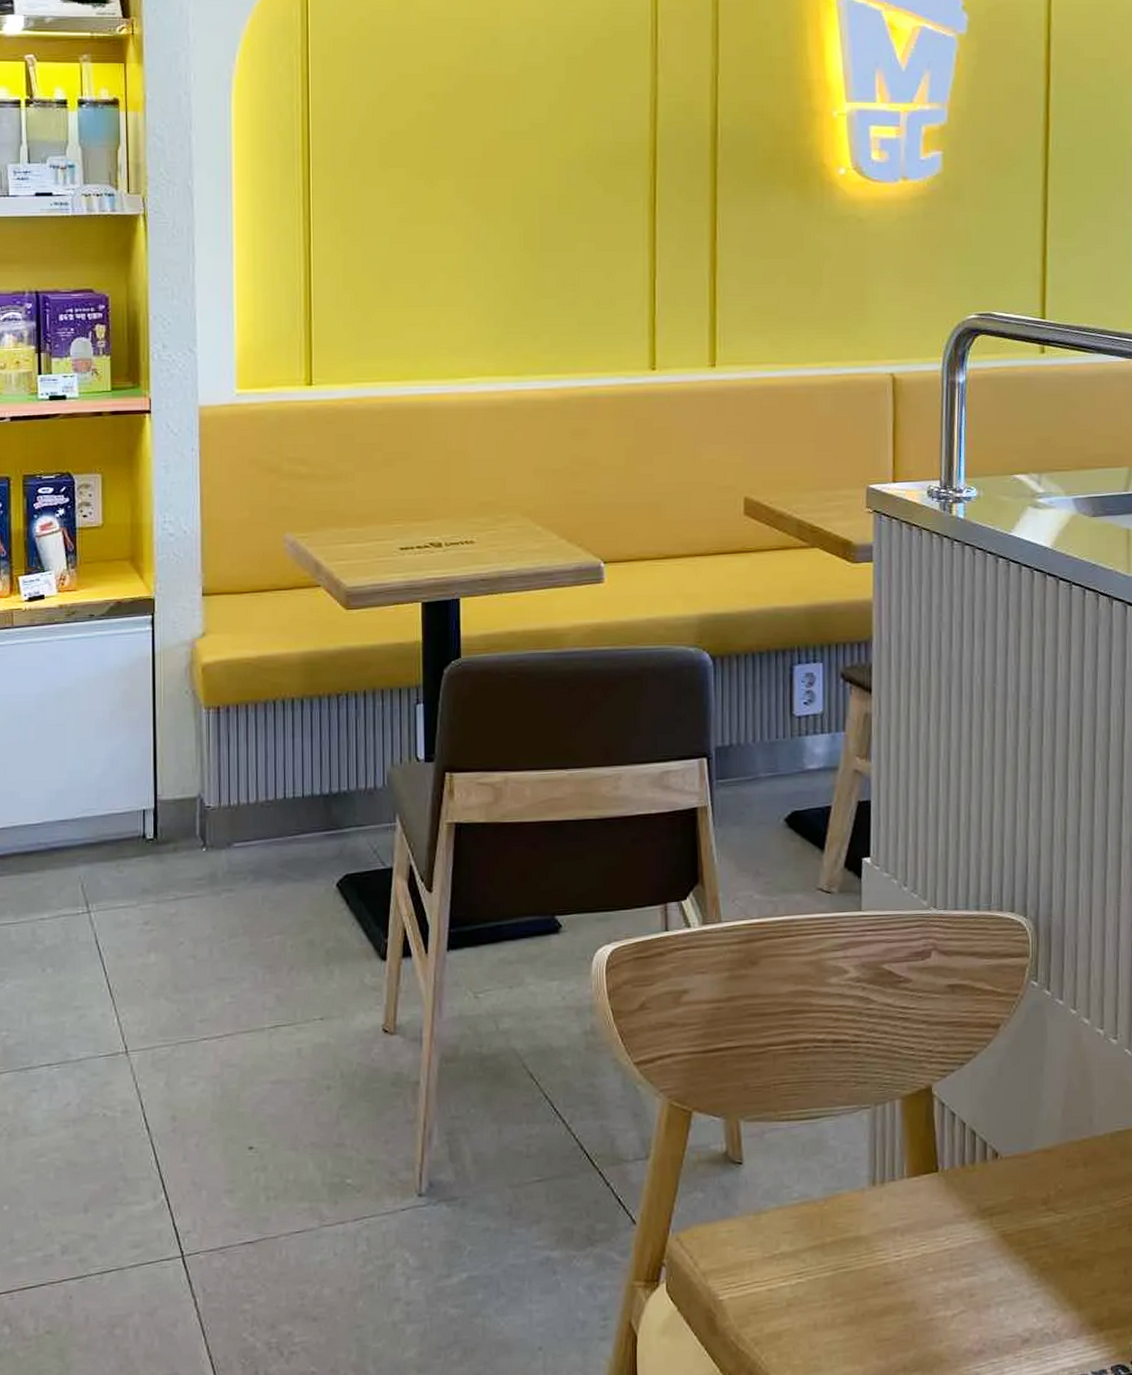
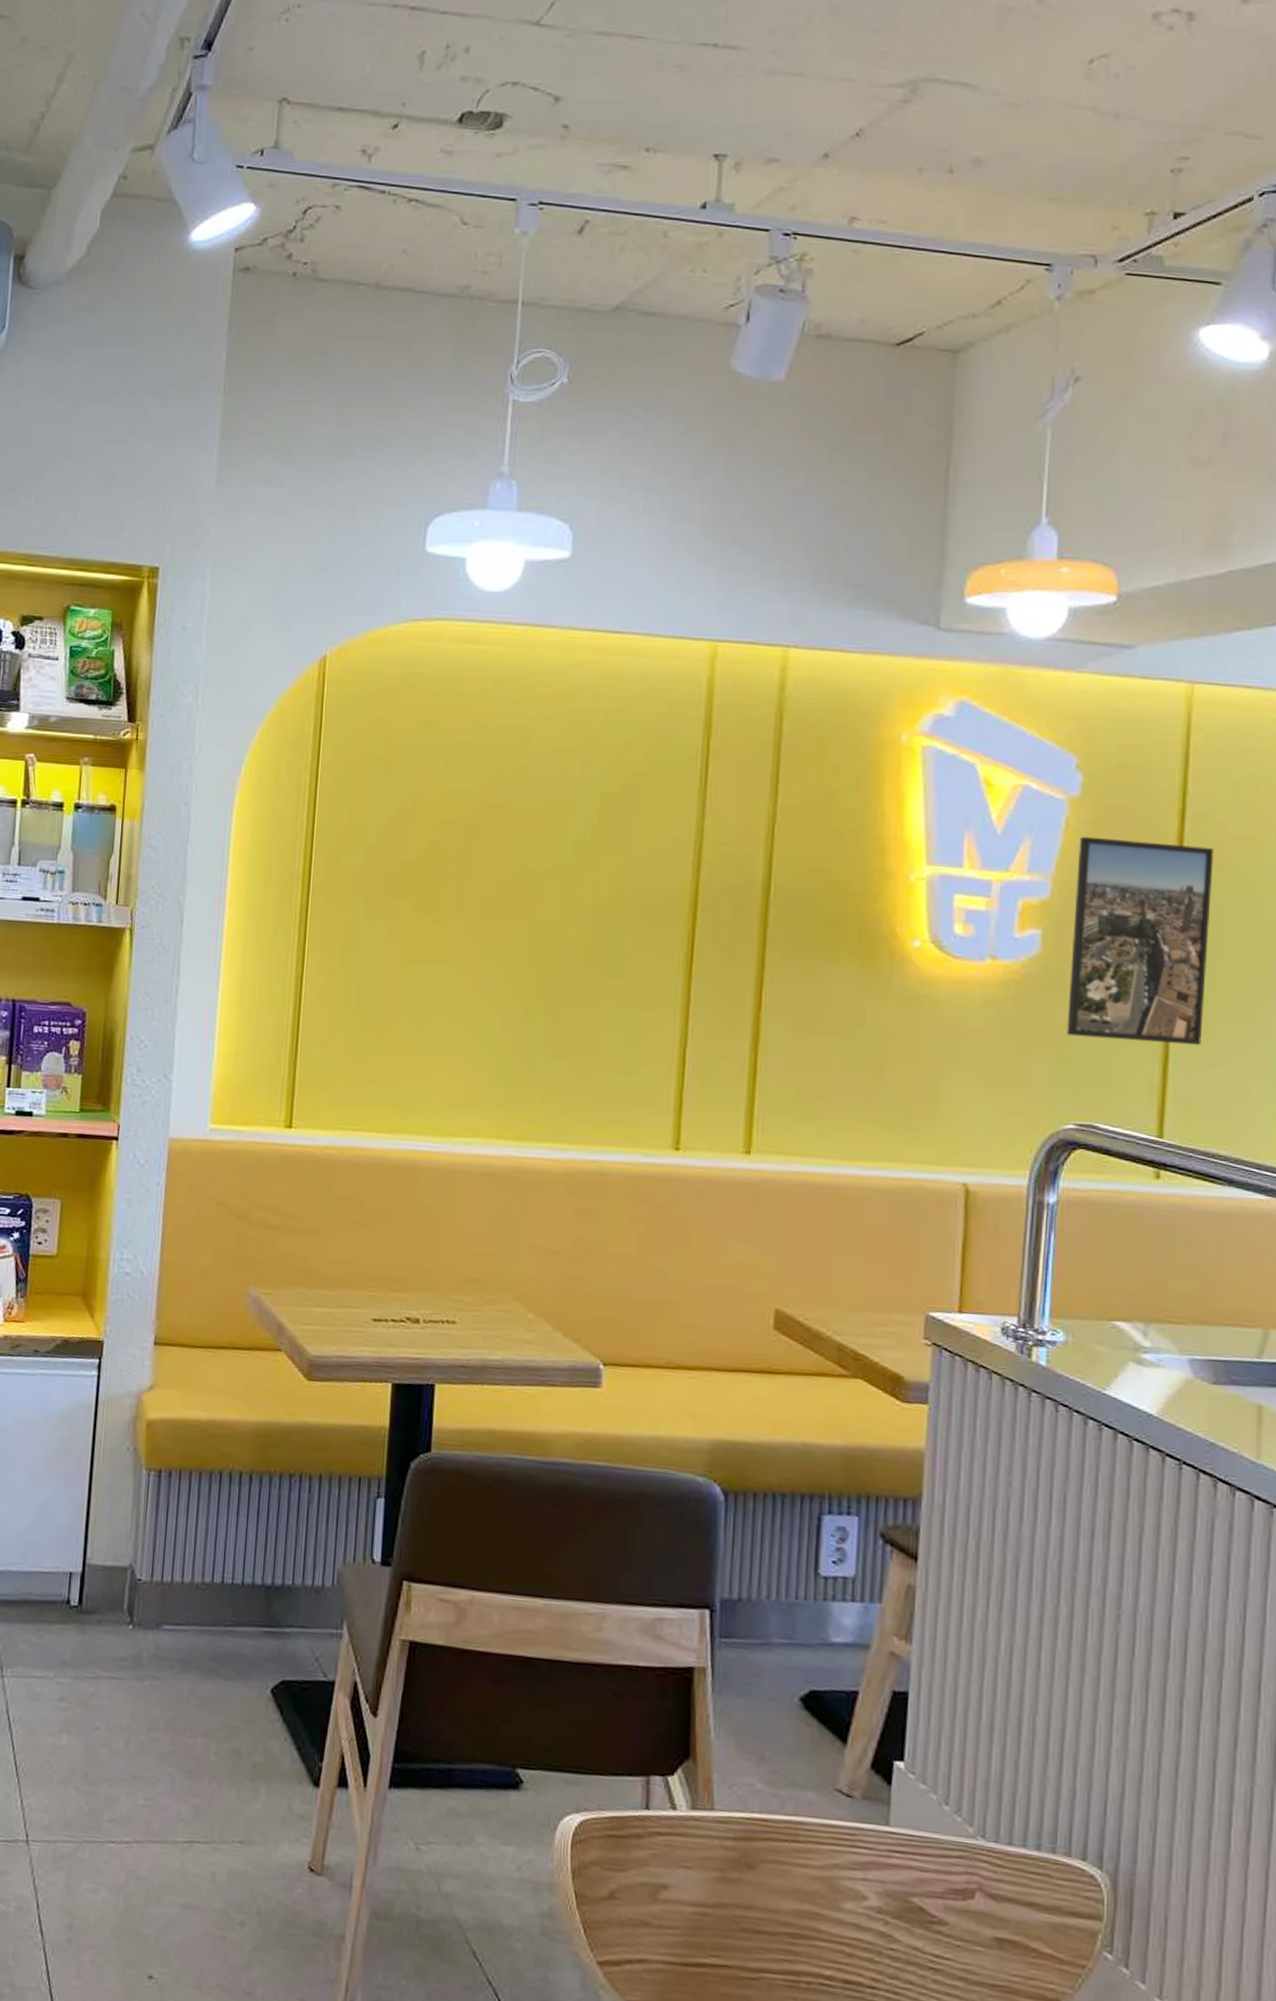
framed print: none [966,68,1074,240] -> present [1067,836,1214,1046]

